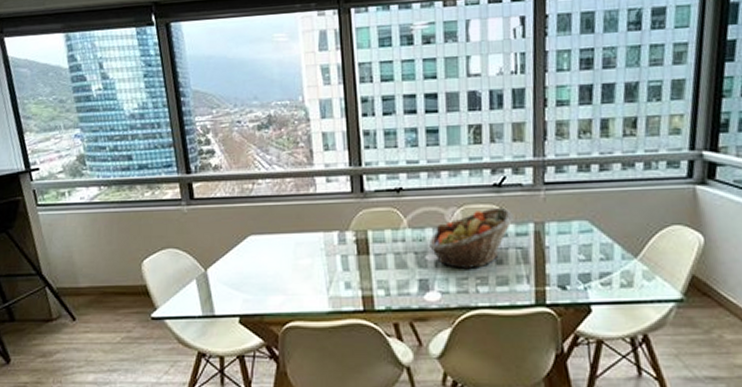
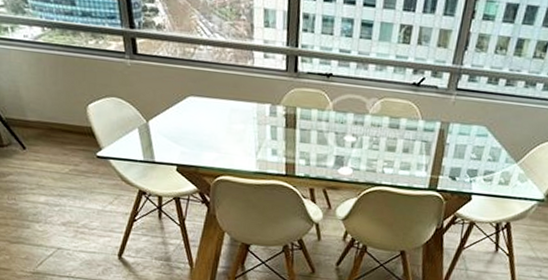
fruit basket: present [429,207,514,270] -> none [349,103,425,154]

